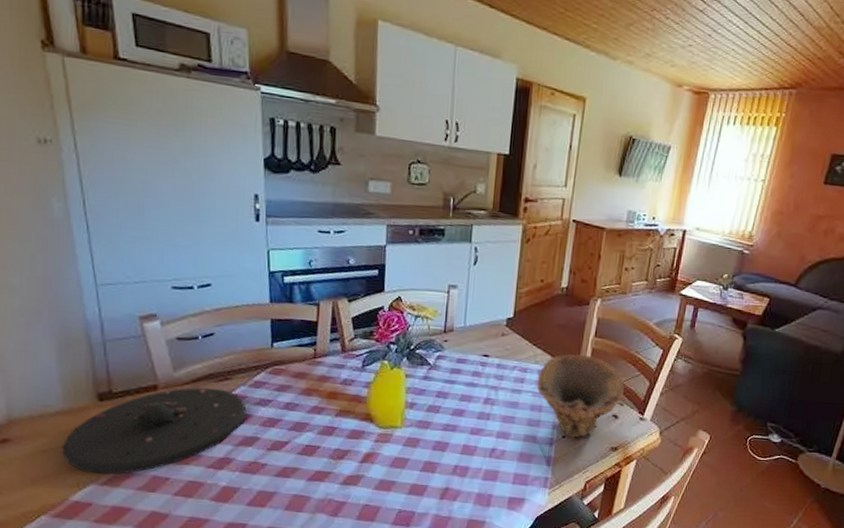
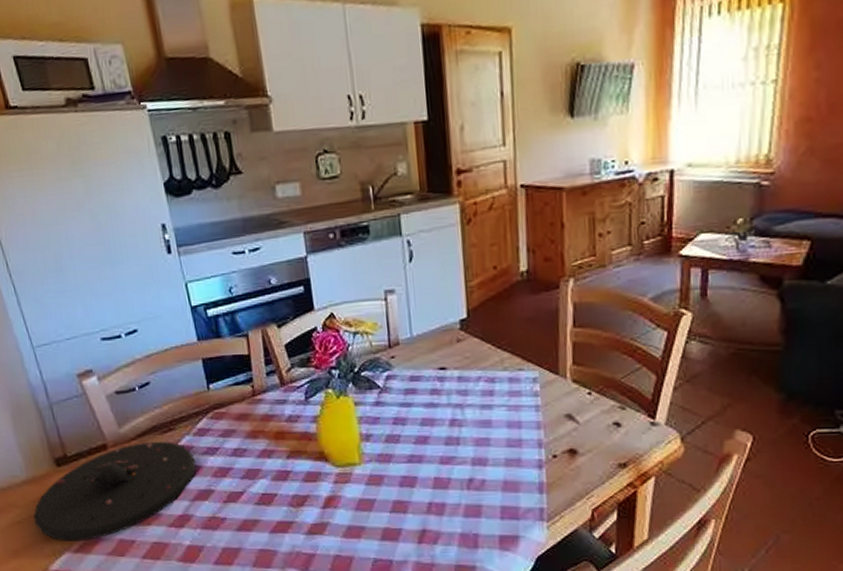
bowl: present [536,354,624,438] -> none [509,351,623,457]

